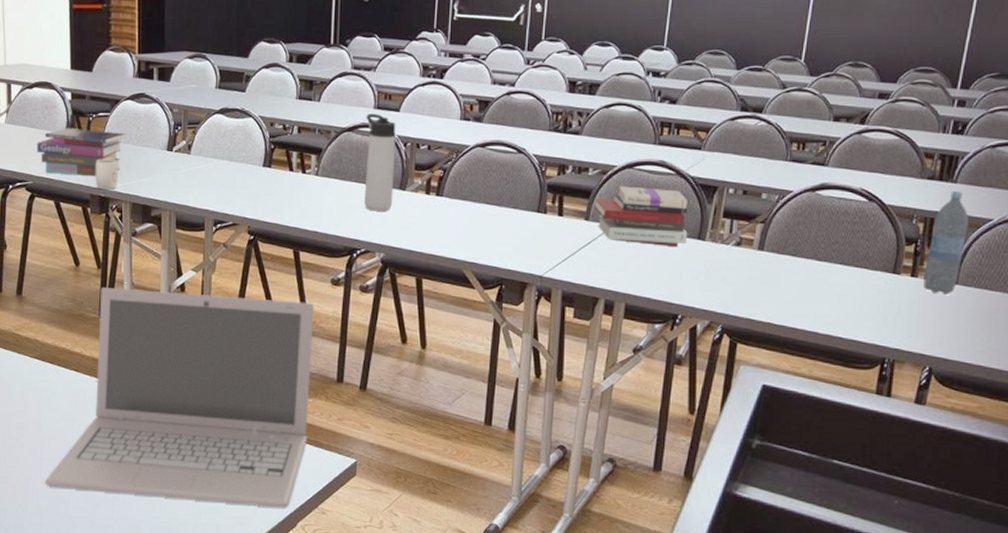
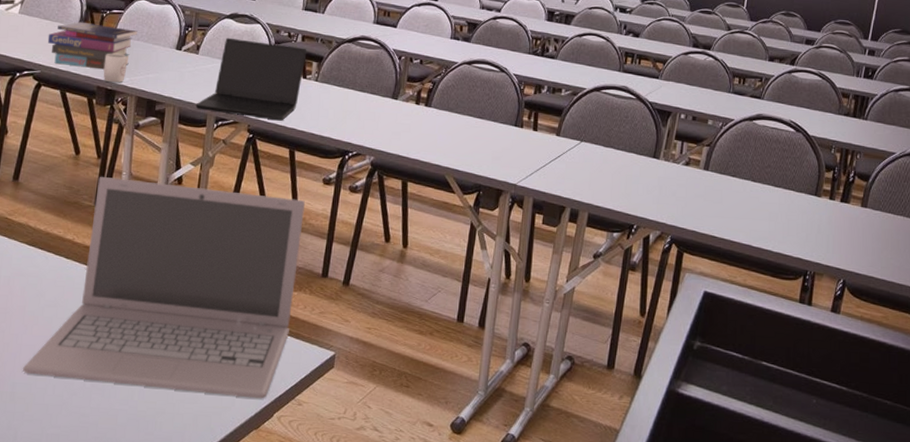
laptop: none [192,134,304,220] -> present [195,37,307,121]
thermos bottle: present [364,114,396,211] -> none [359,28,392,118]
books: present [595,186,688,248] -> none [565,107,646,164]
water bottle: present [923,190,968,295] -> none [839,126,876,216]

